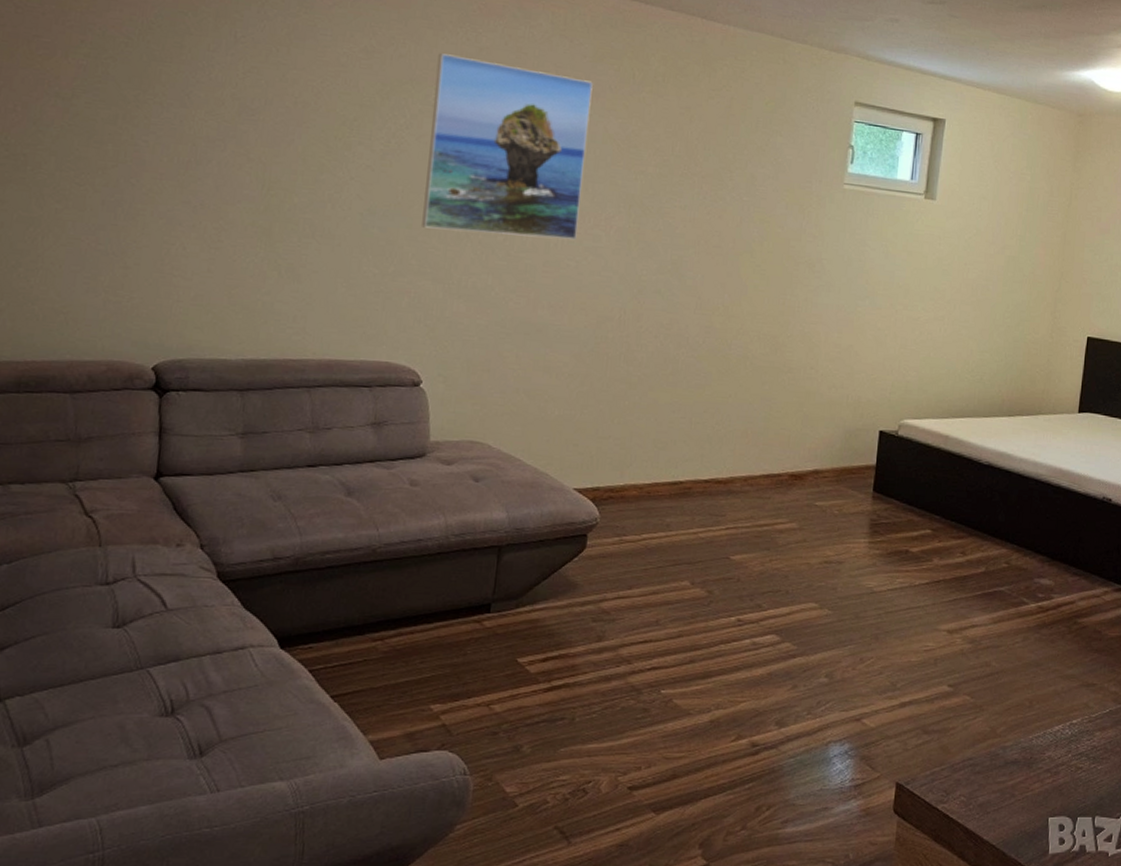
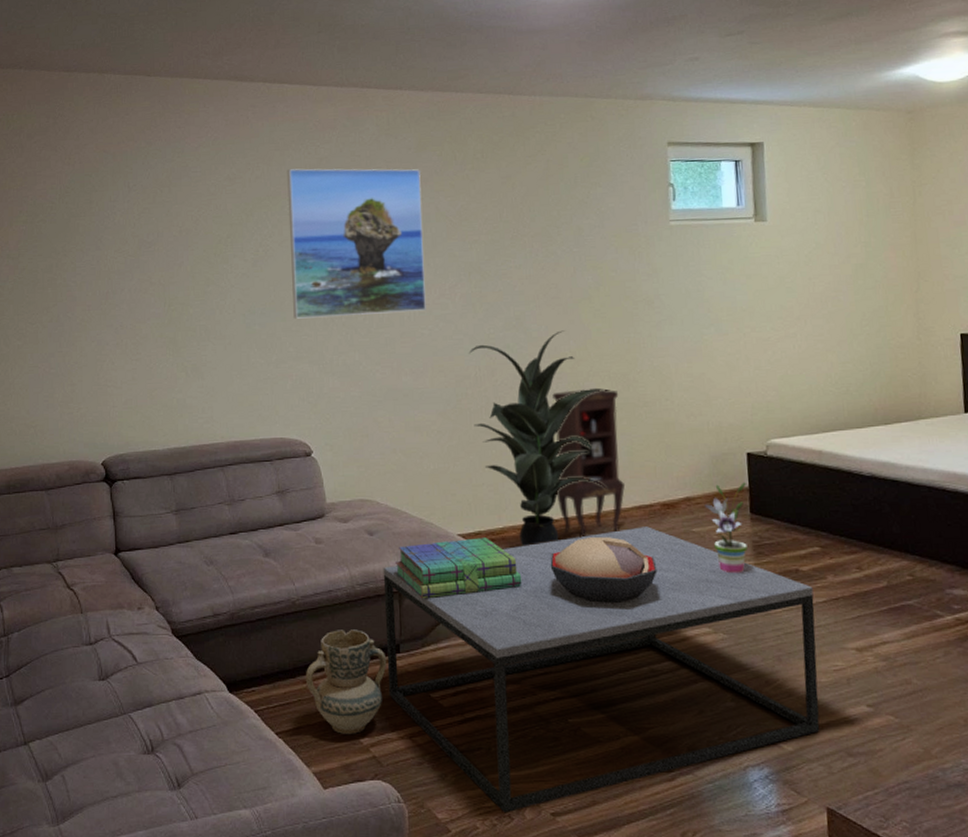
ceramic jug: none [375,584,474,699] -> present [305,629,387,734]
coffee table: none [470,496,918,787] -> present [384,526,820,814]
stack of books: none [499,493,636,556] -> present [396,537,522,599]
indoor plant: none [609,282,759,508] -> present [468,330,612,547]
decorative bowl: none [667,502,775,574] -> present [550,536,658,604]
cabinet: none [685,347,766,503] -> present [552,387,626,538]
potted plant: none [830,459,874,550] -> present [704,482,748,574]

